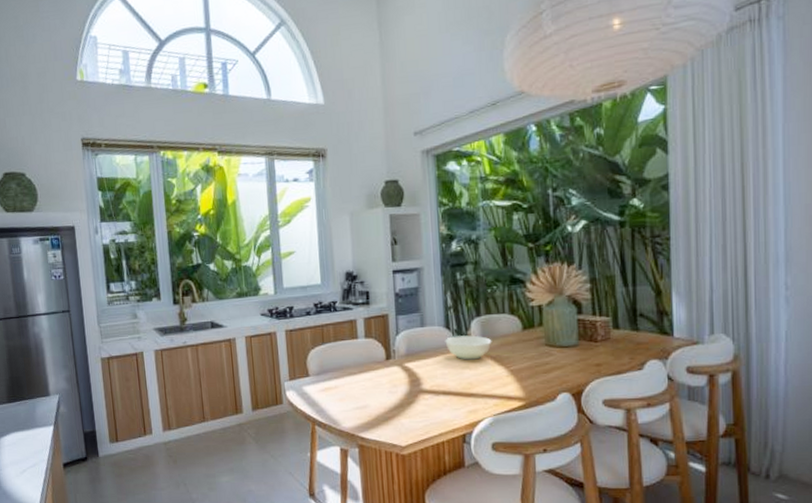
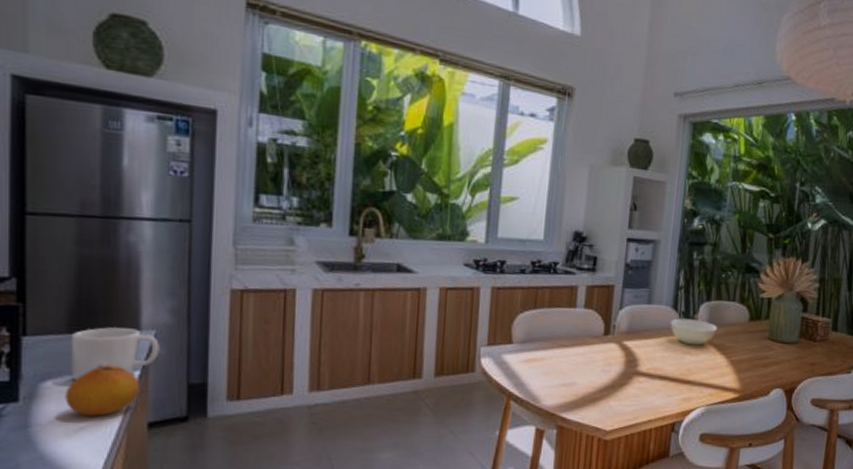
mug: none [10,395,63,436] -> present [71,327,159,381]
fruit: none [12,423,55,461] -> present [65,365,140,416]

